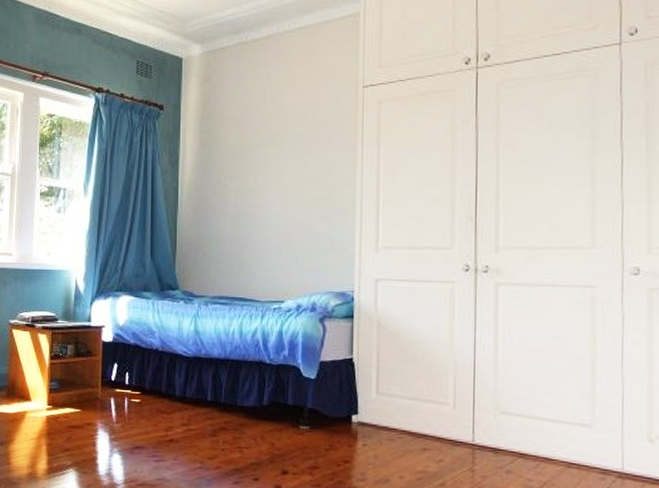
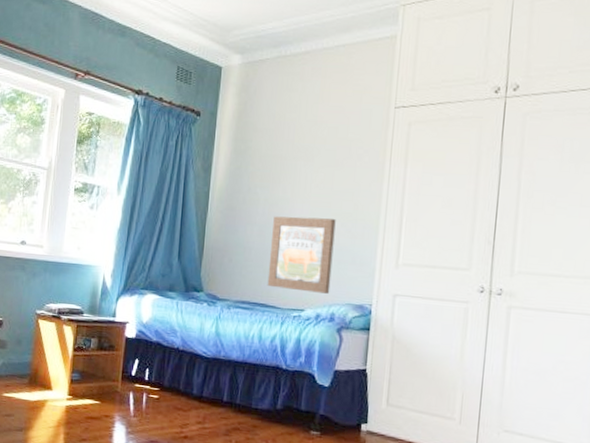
wall art: none [244,206,310,283] -> present [267,216,336,294]

